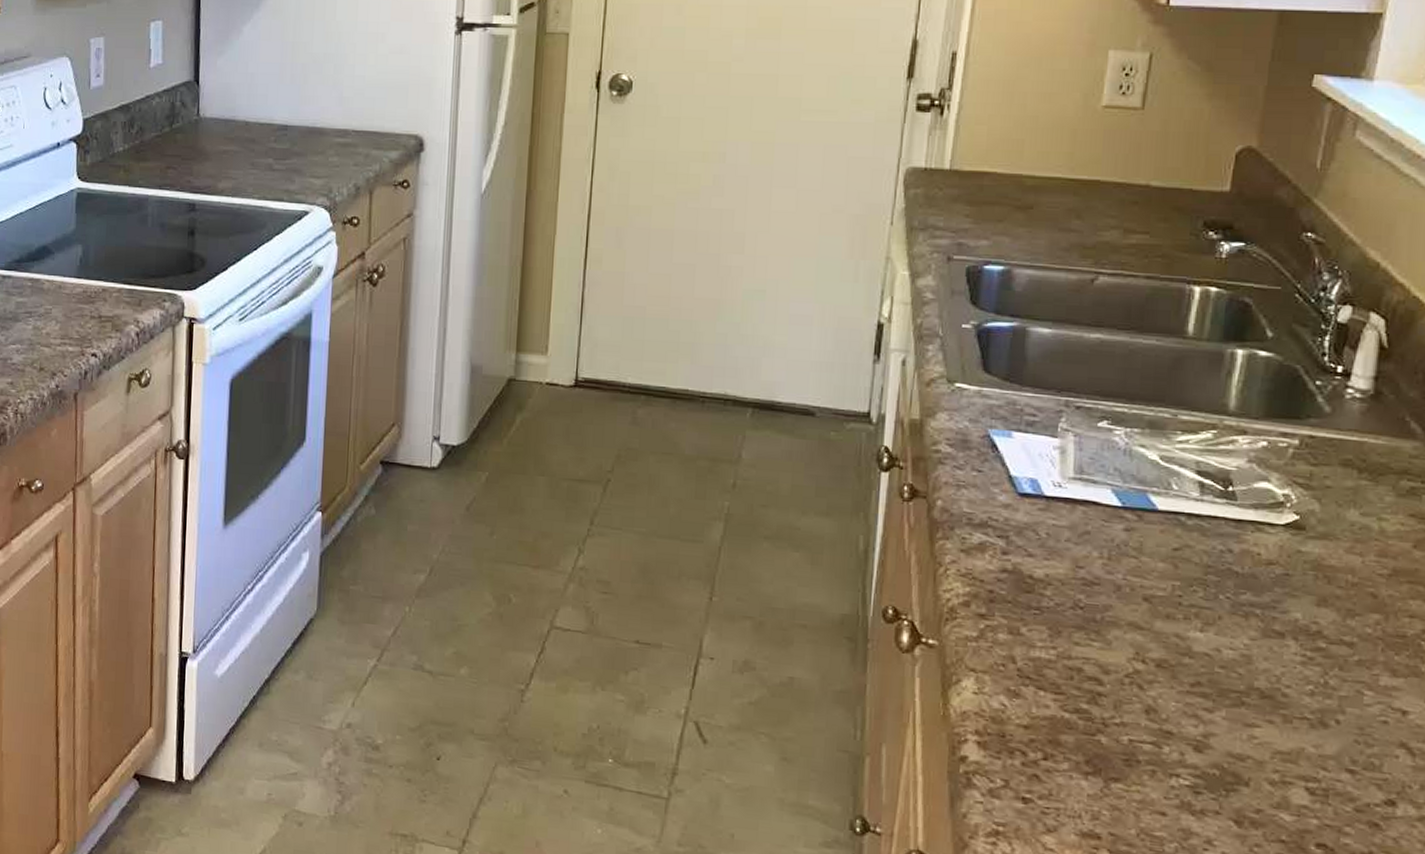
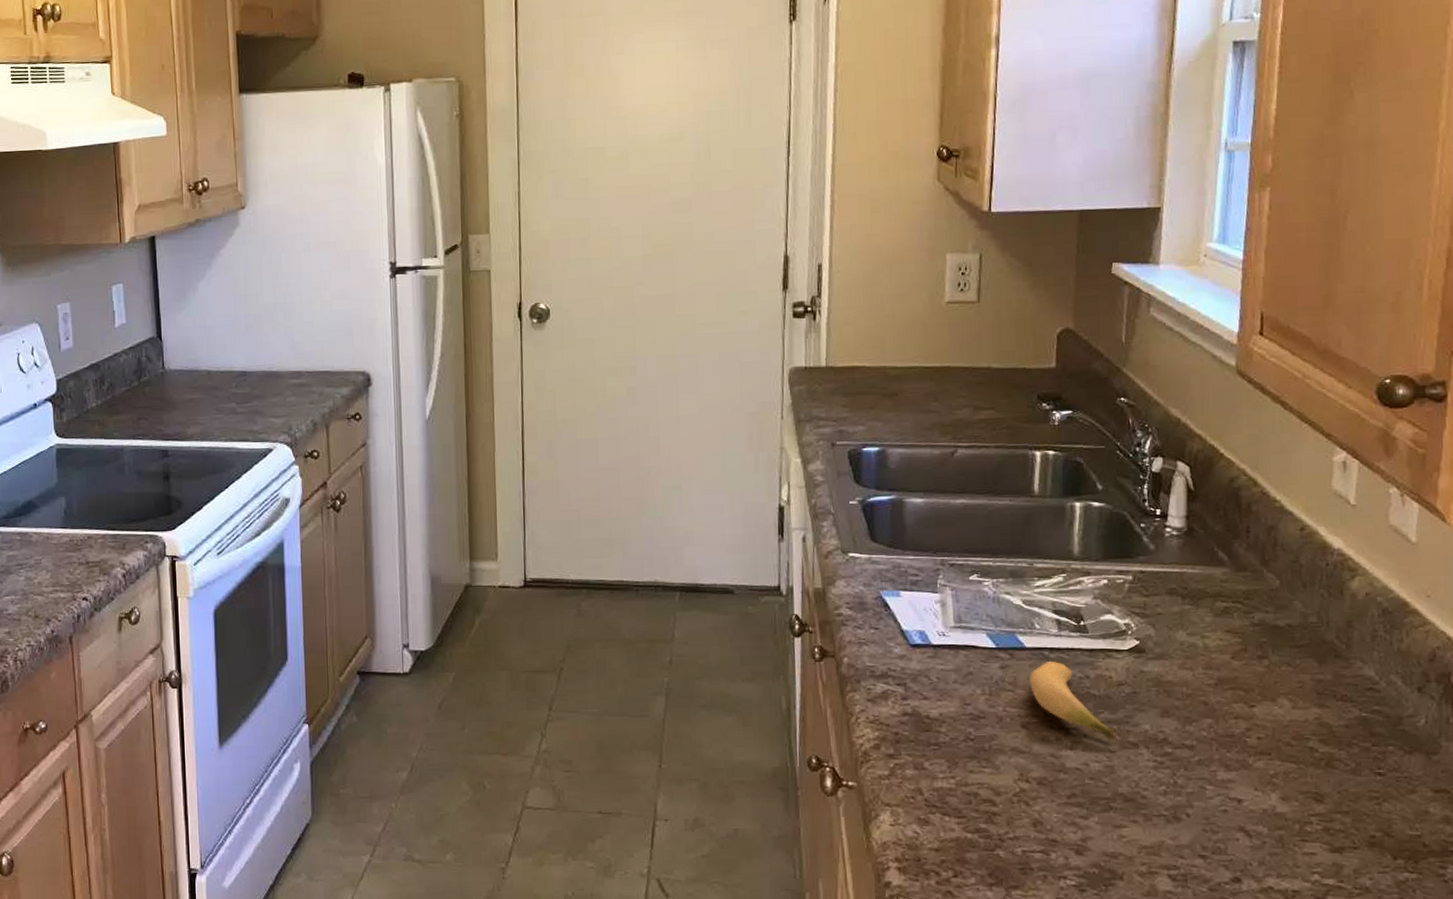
banana: none [1159,527,1260,627] -> present [1030,660,1118,741]

